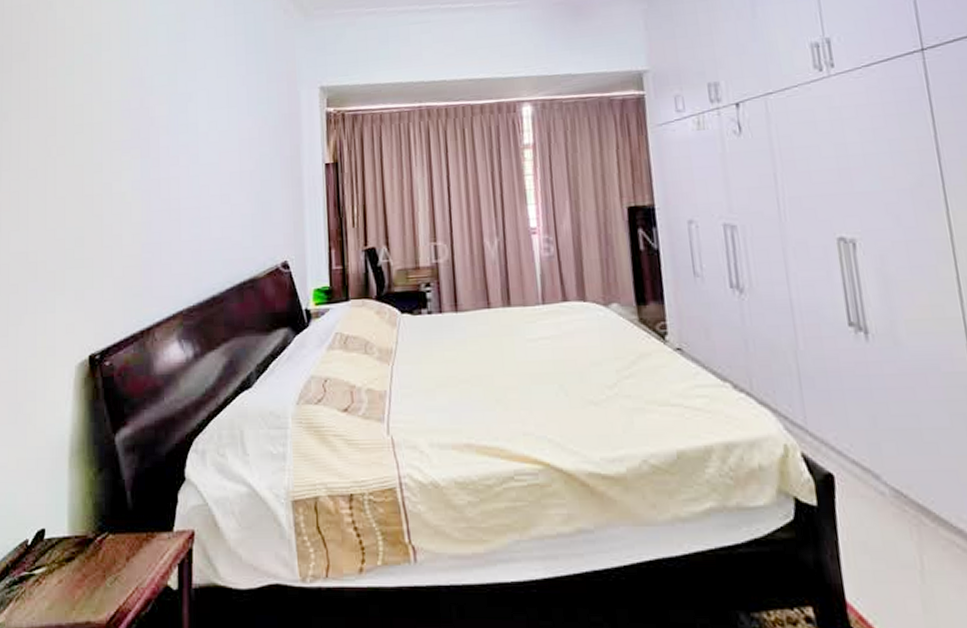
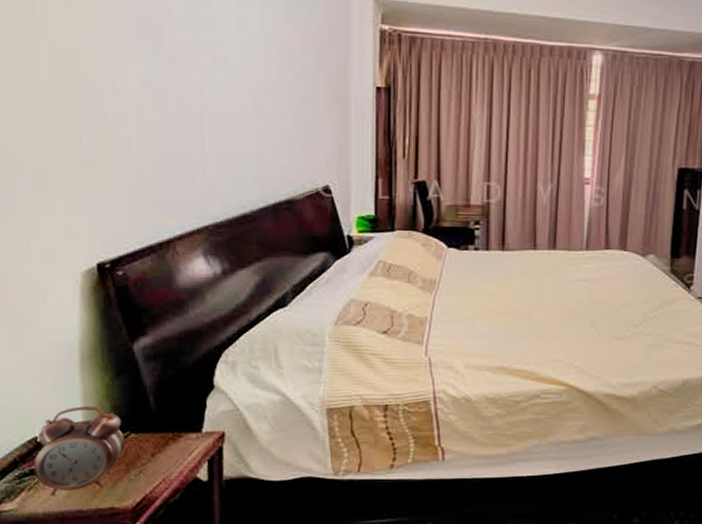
alarm clock: none [22,505,104,608] -> present [33,406,126,497]

